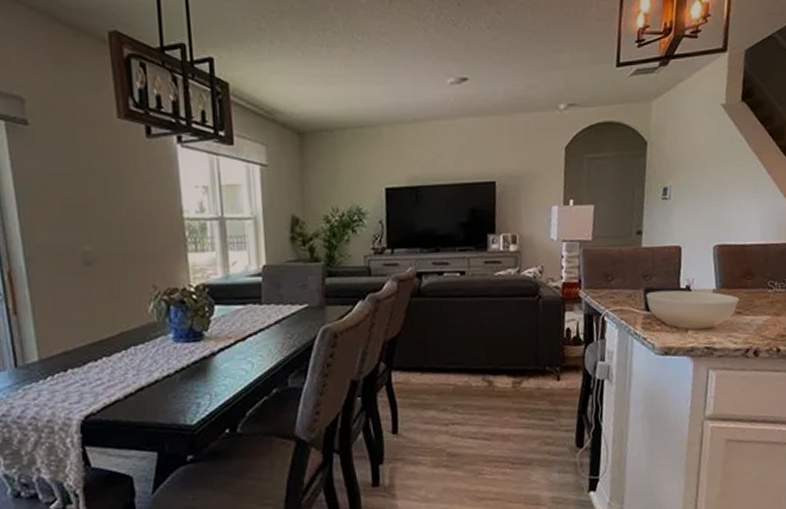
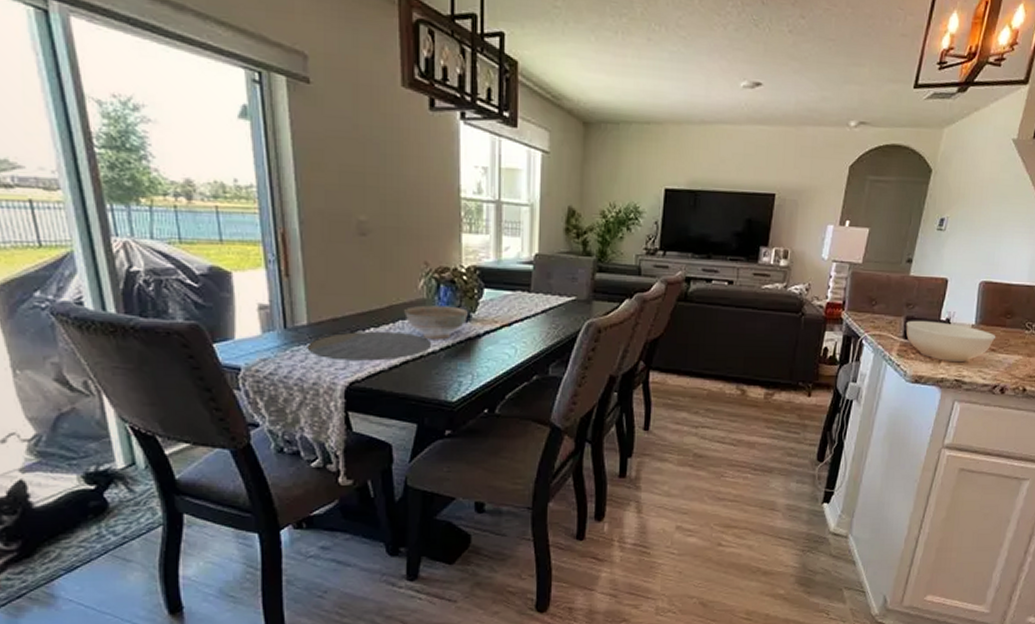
placemat: none [39,358,167,395] -> present [307,331,432,361]
decorative bowl: none [136,326,201,364] -> present [404,305,468,340]

